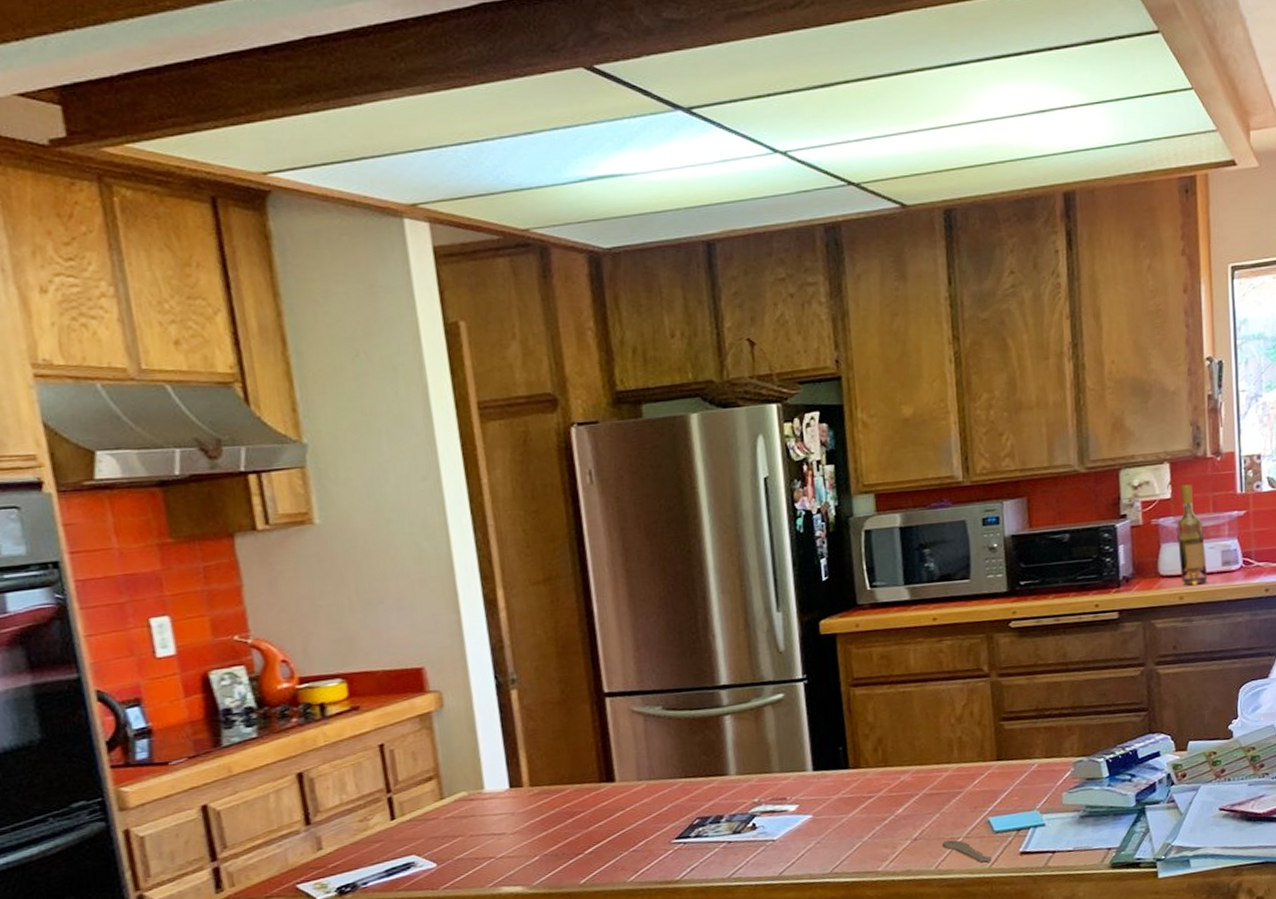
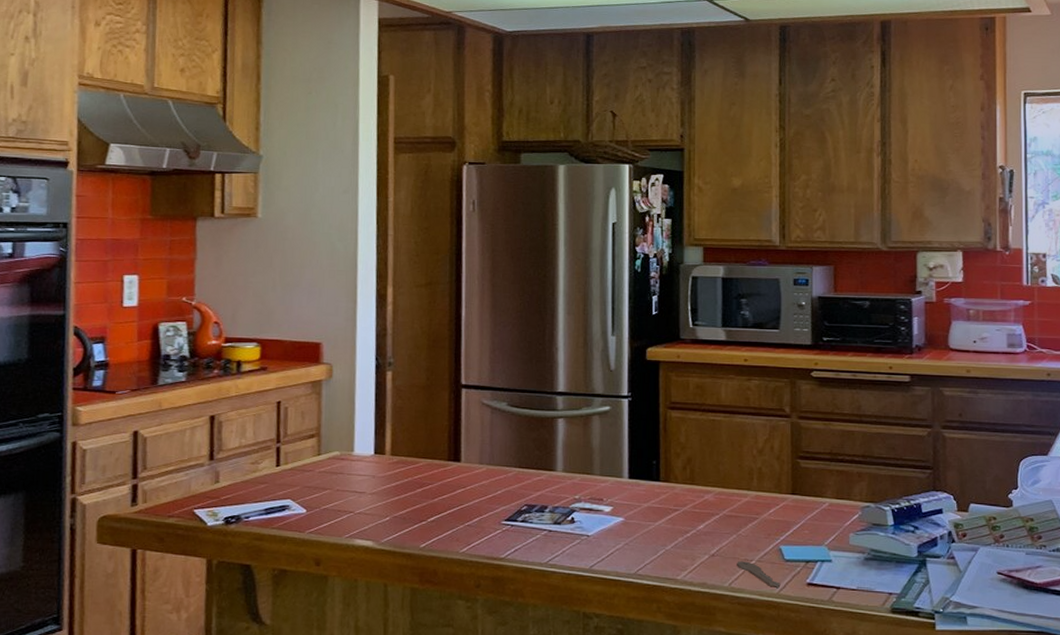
bottle: present [1177,484,1208,586] -> none [967,272,994,362]

